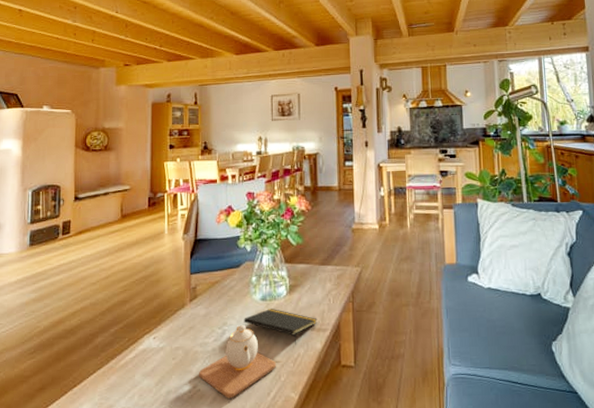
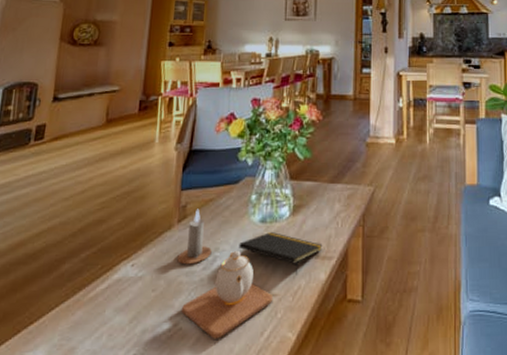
candle: none [192,289,221,337] -> present [177,208,212,265]

